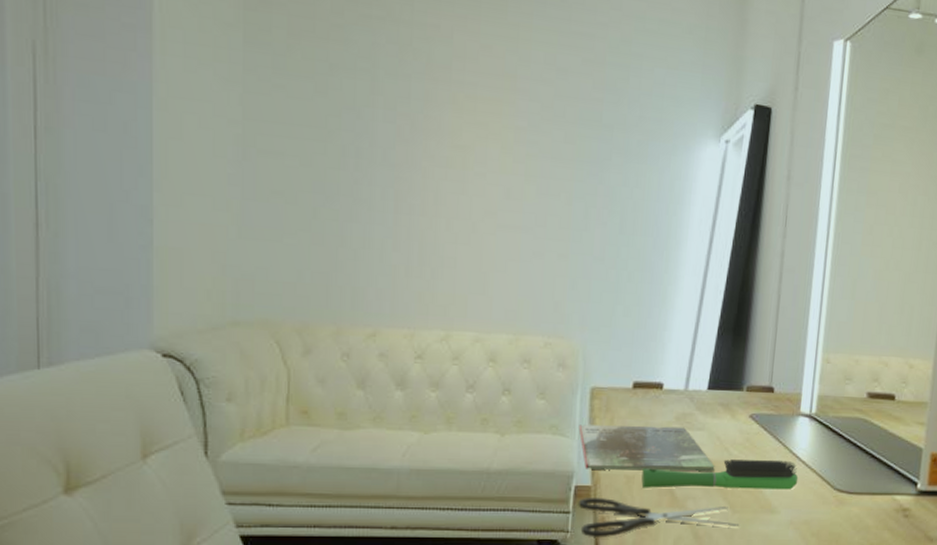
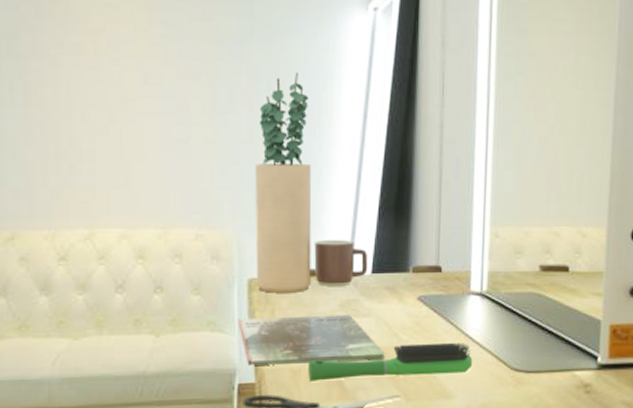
vase: none [598,196,659,403] -> present [255,72,312,293]
mug: none [653,355,705,400] -> present [314,239,368,286]

